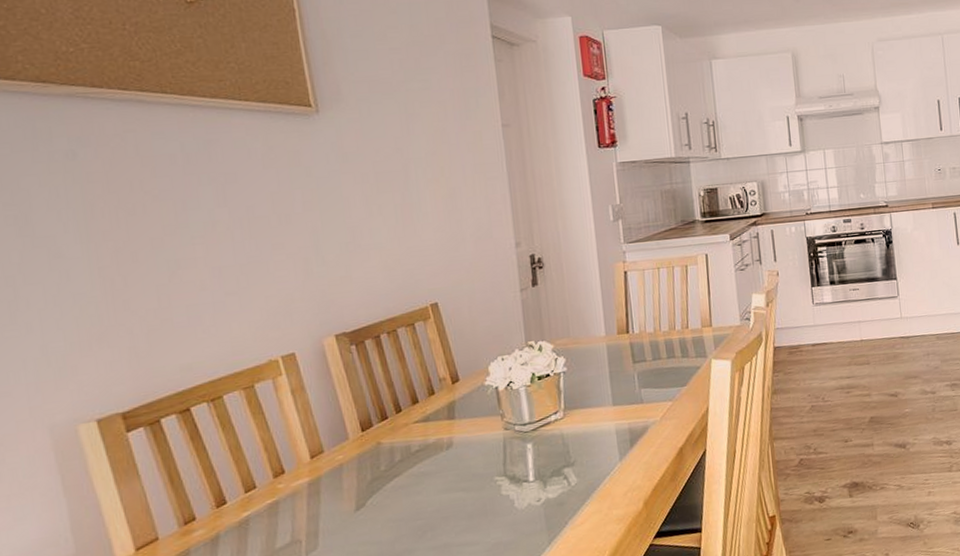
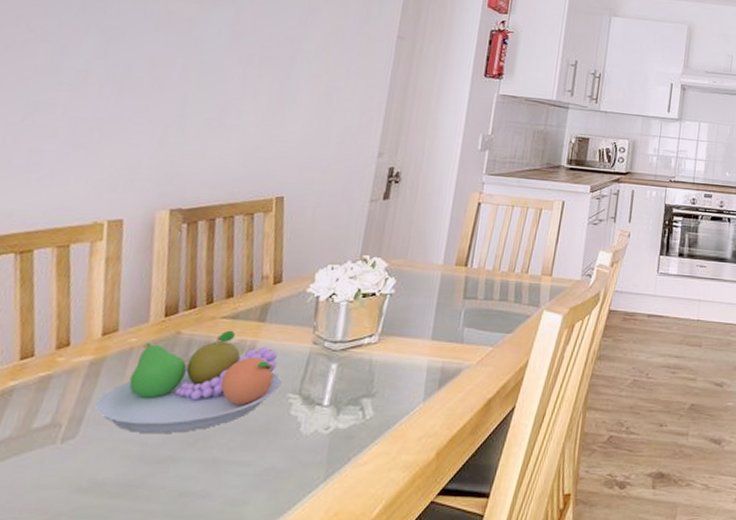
fruit bowl: none [324,432,486,536] -> present [95,330,282,434]

